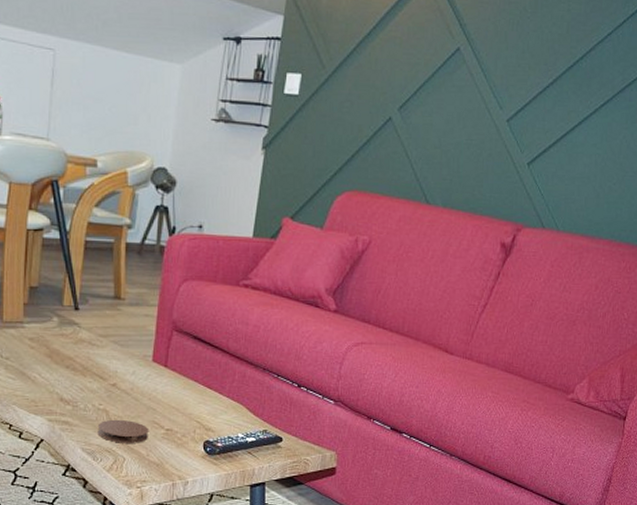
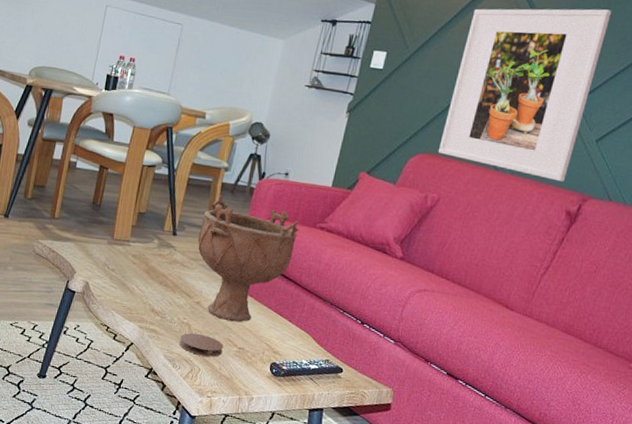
decorative bowl: none [105,258,221,402] -> present [197,195,299,322]
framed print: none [365,13,539,212] -> present [438,8,612,182]

